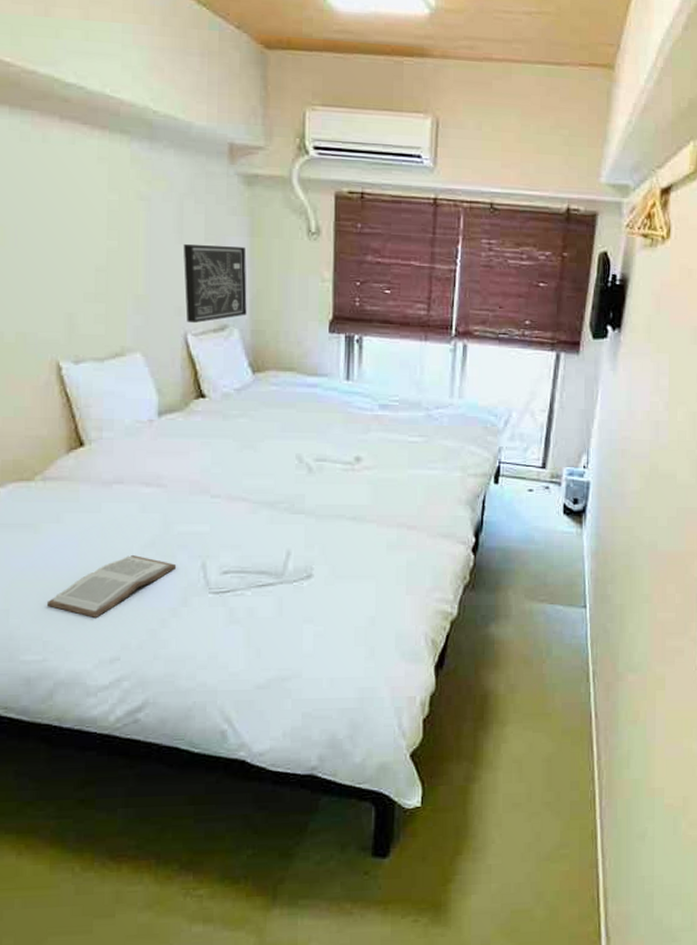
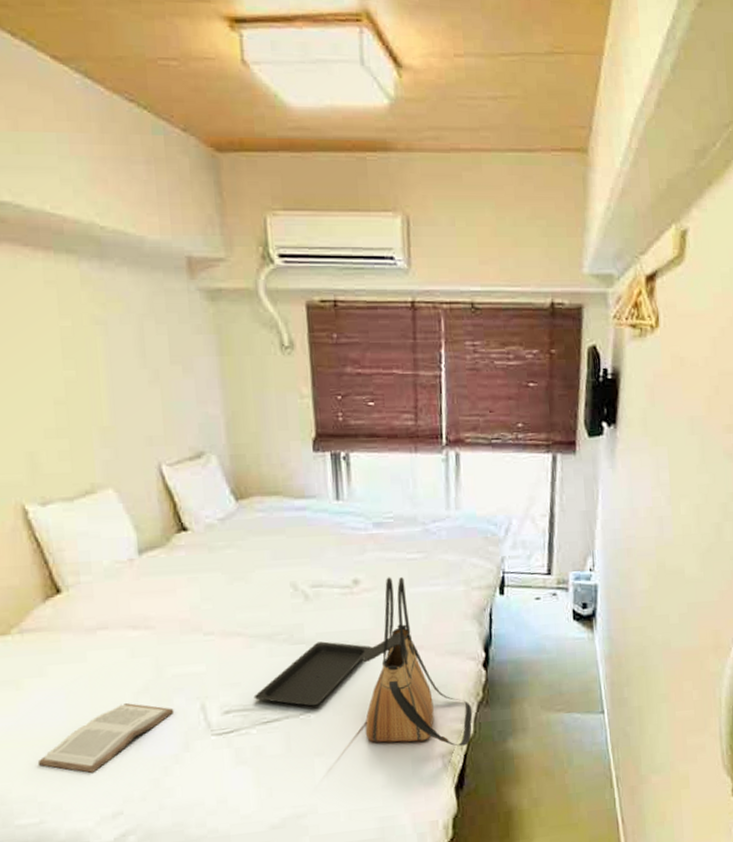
wall art: present [183,243,247,324] -> none [147,367,224,453]
serving tray: none [252,513,368,574] -> present [254,641,372,707]
tote bag: none [354,457,458,627] -> present [362,577,473,747]

